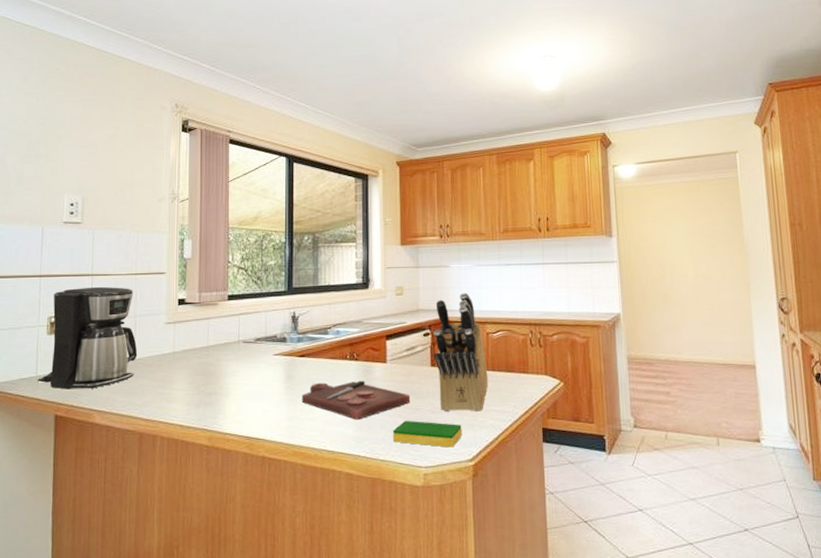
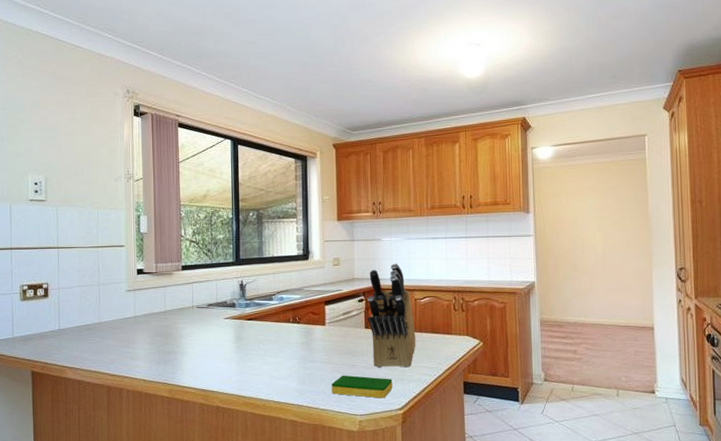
coffee maker: present [38,286,138,390] -> none [14,258,103,349]
cutting board: present [301,380,411,420] -> none [250,340,347,375]

